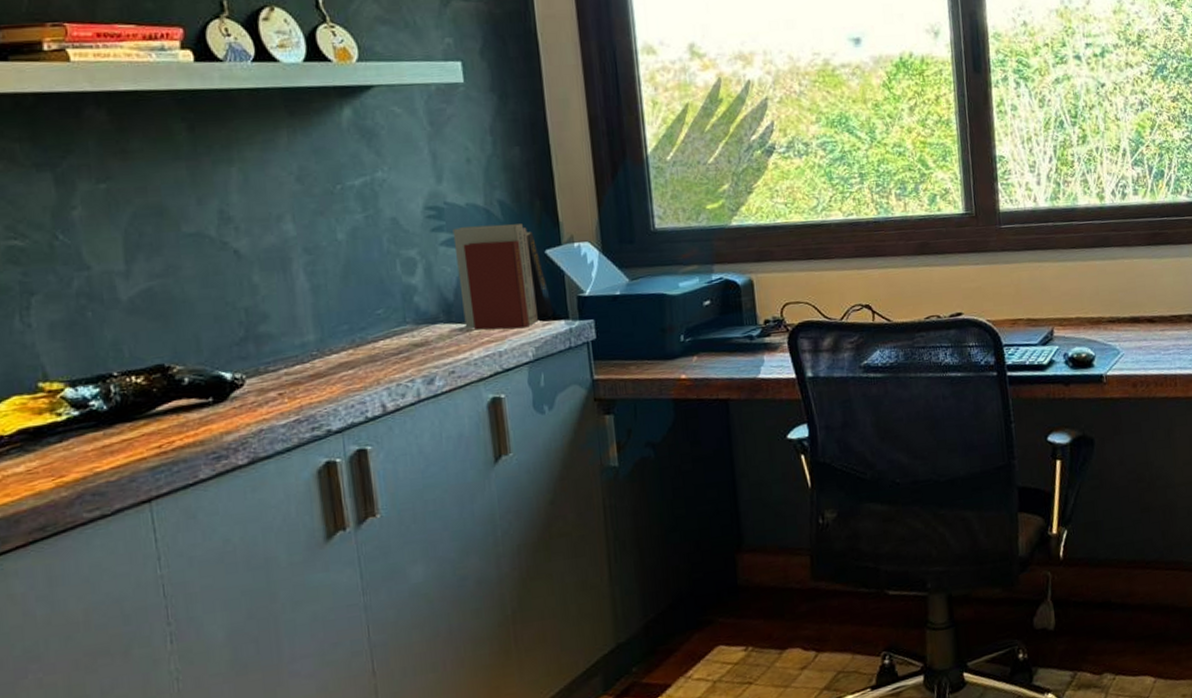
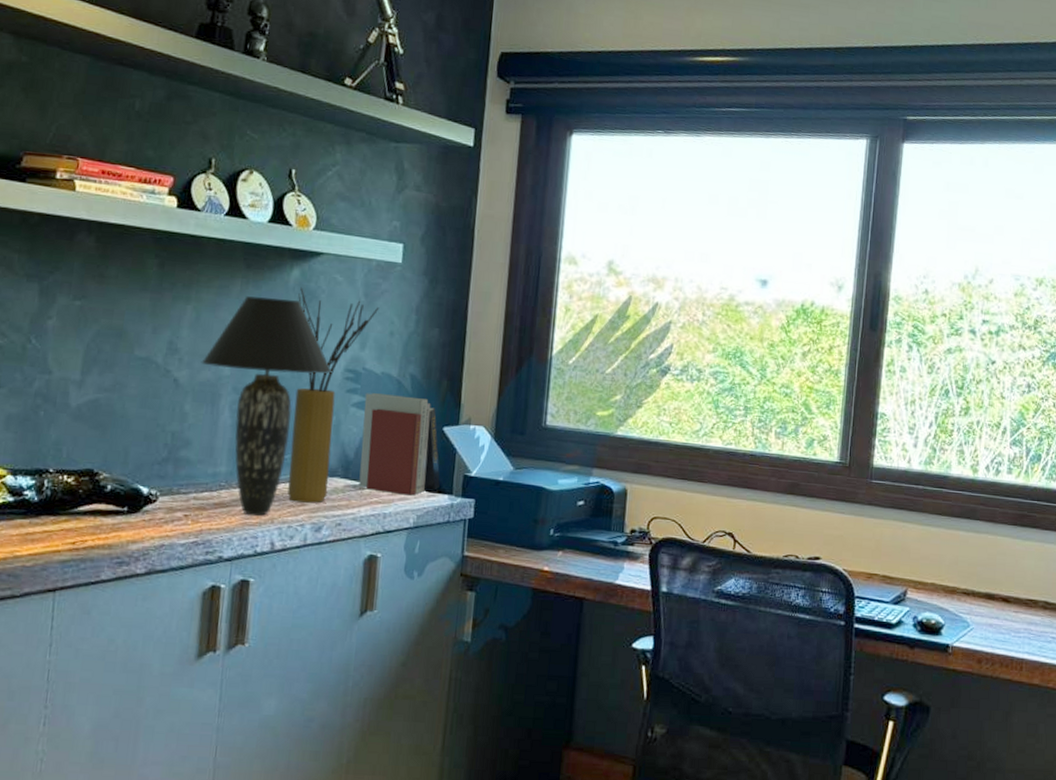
table lamp: none [260,142,411,381] -> present [201,296,332,516]
vase: none [355,126,449,358] -> present [287,287,380,503]

